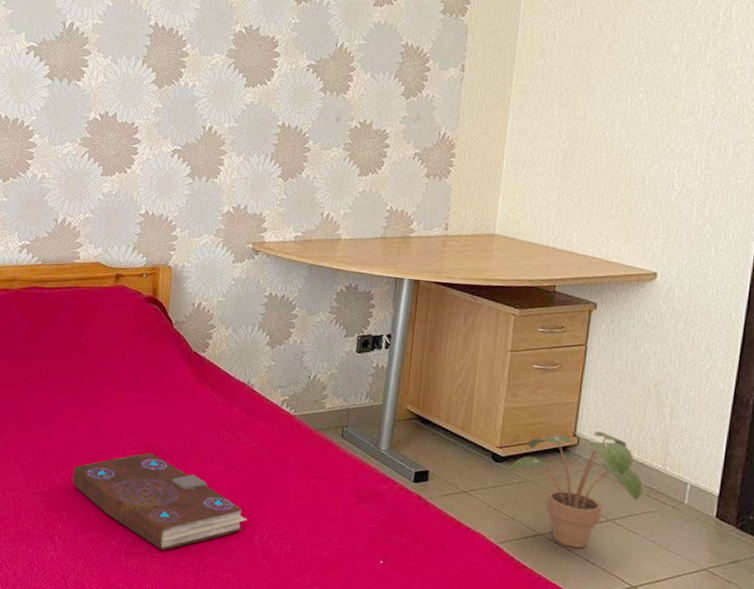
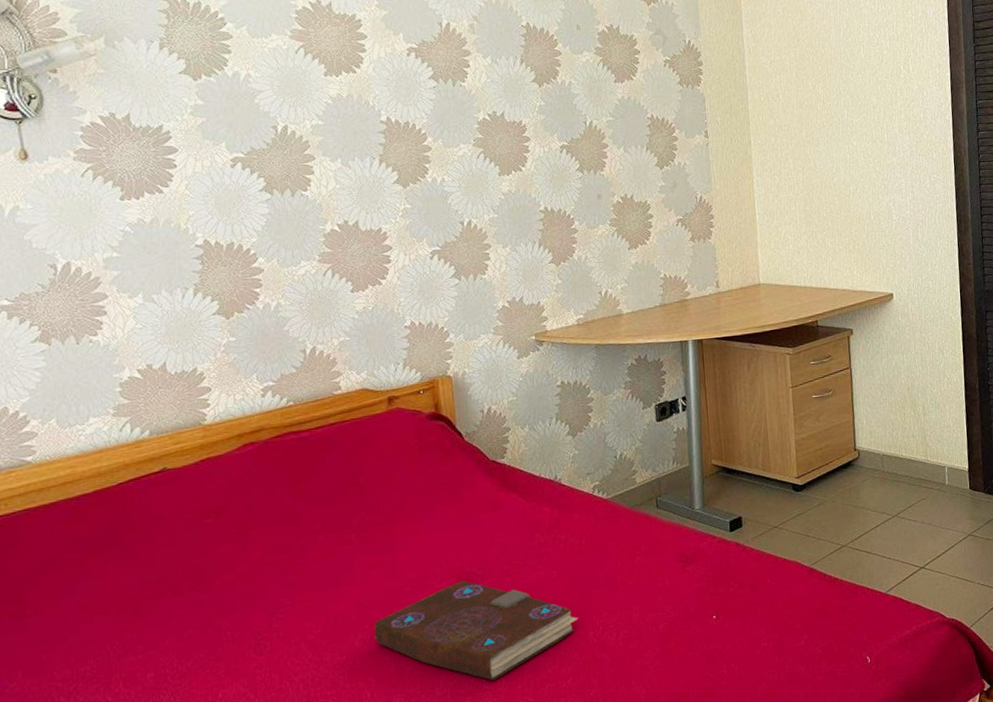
potted plant: present [509,431,643,549] -> none [809,440,914,550]

